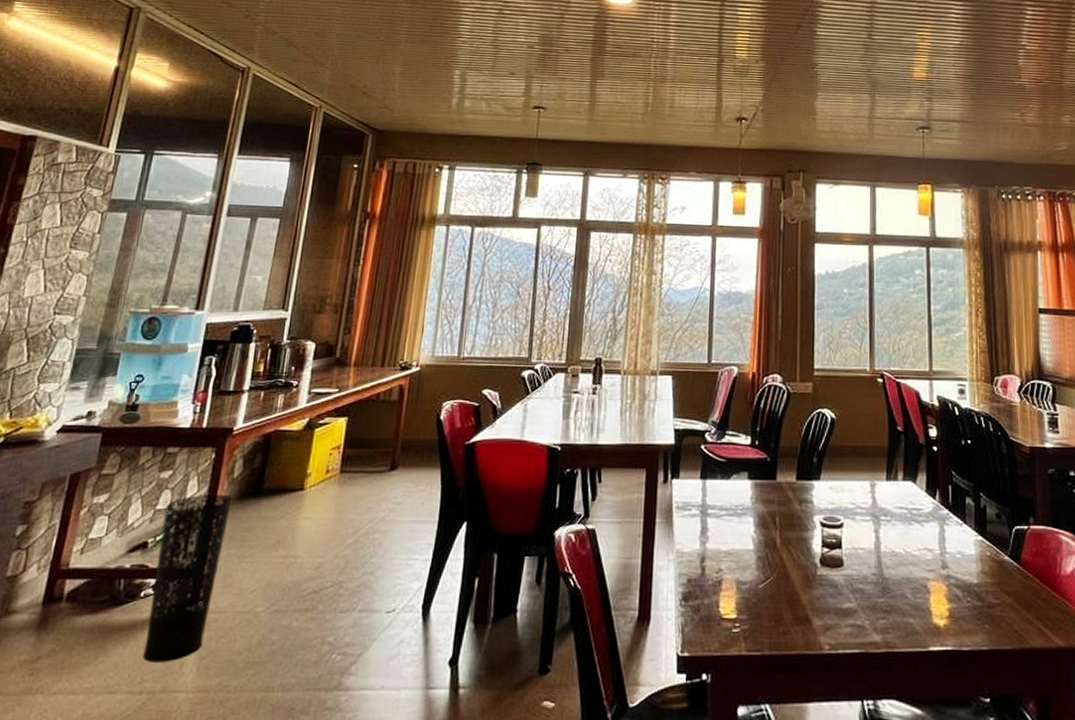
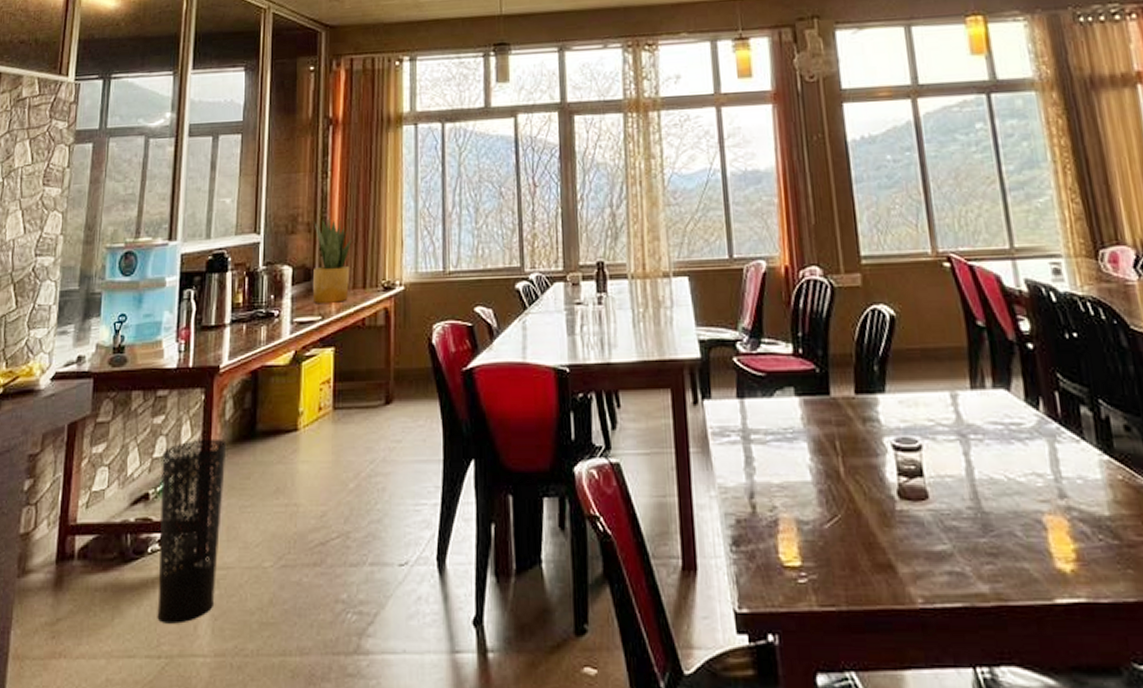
planter: none [332,300,376,379] -> present [312,217,352,305]

